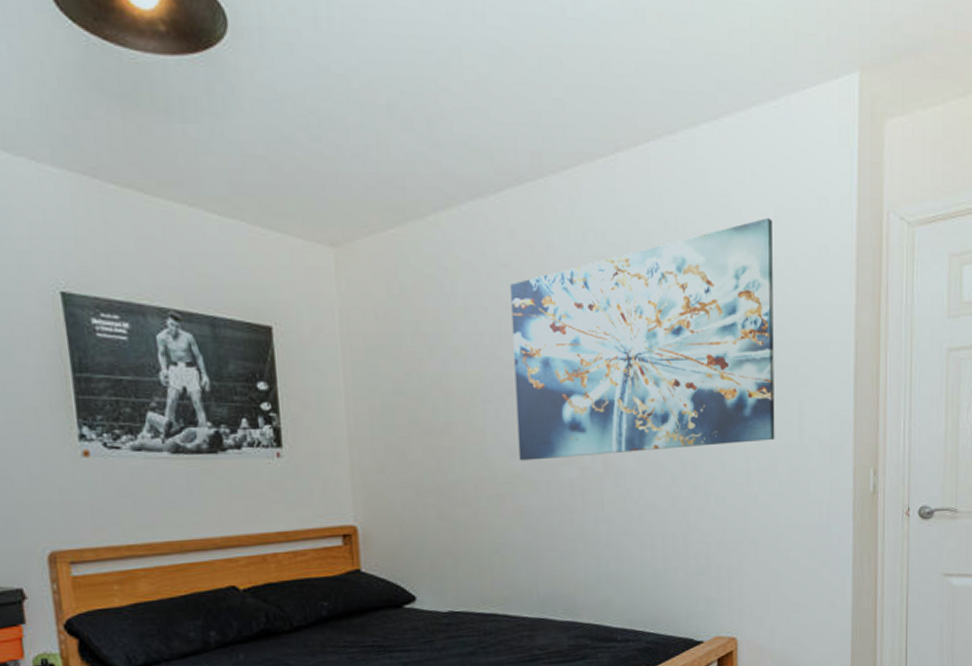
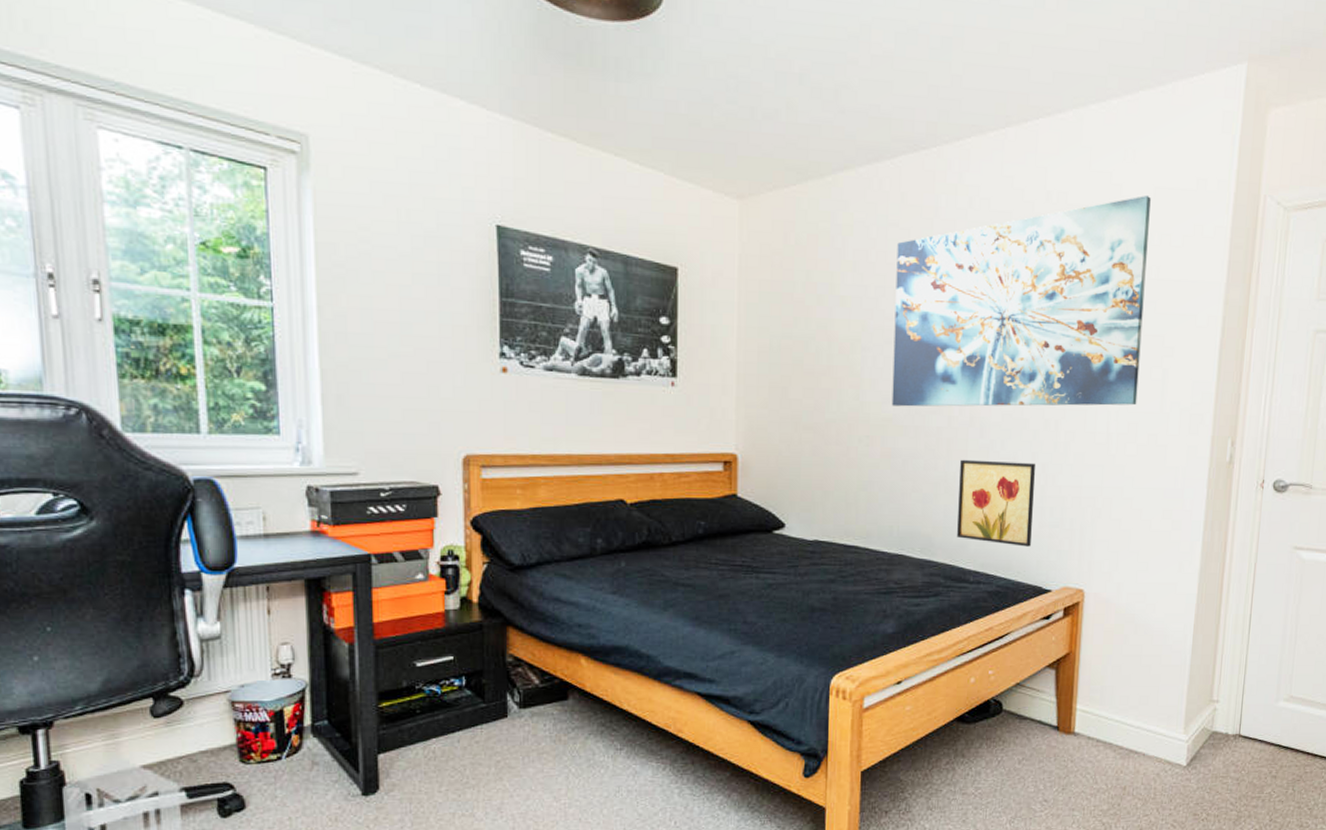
wall art: none [597,509,678,599] -> present [957,459,1035,547]

